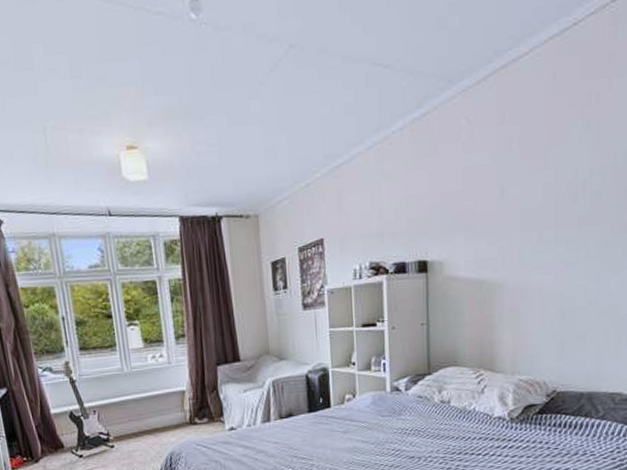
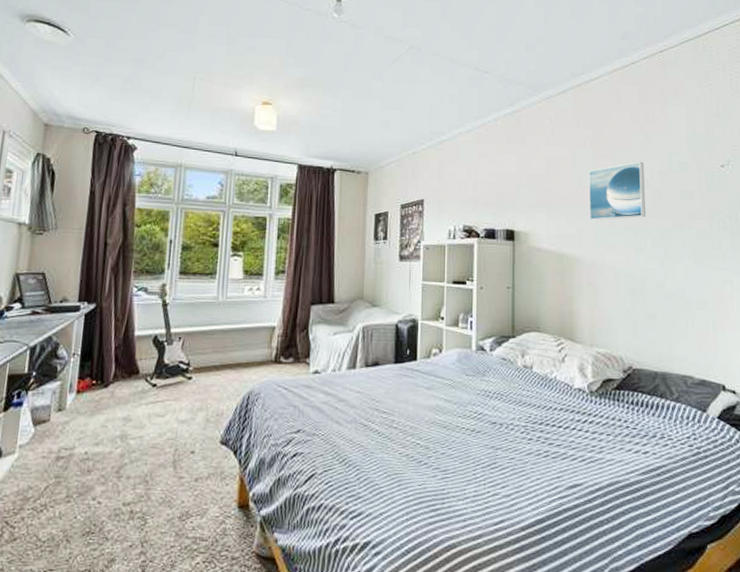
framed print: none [513,157,582,238] -> present [588,161,646,221]

